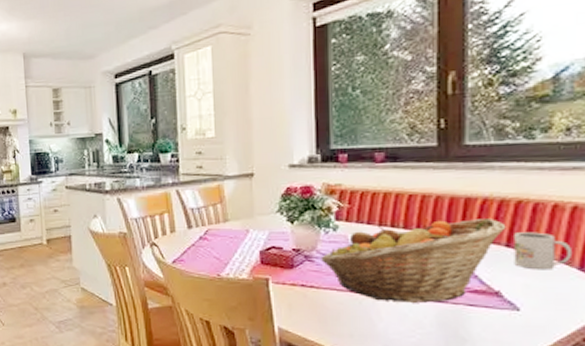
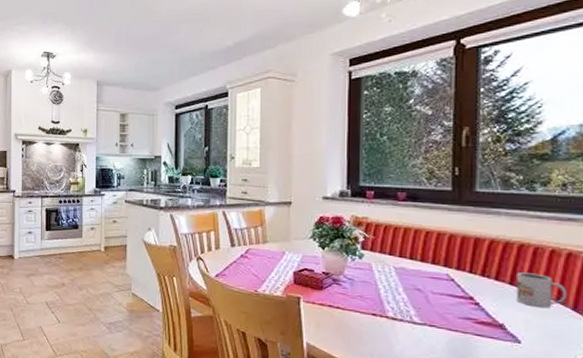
fruit basket: present [321,219,506,303] -> none [347,256,510,330]

